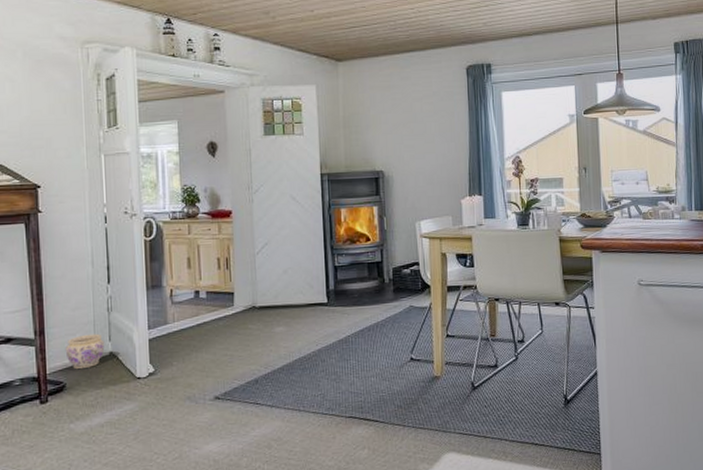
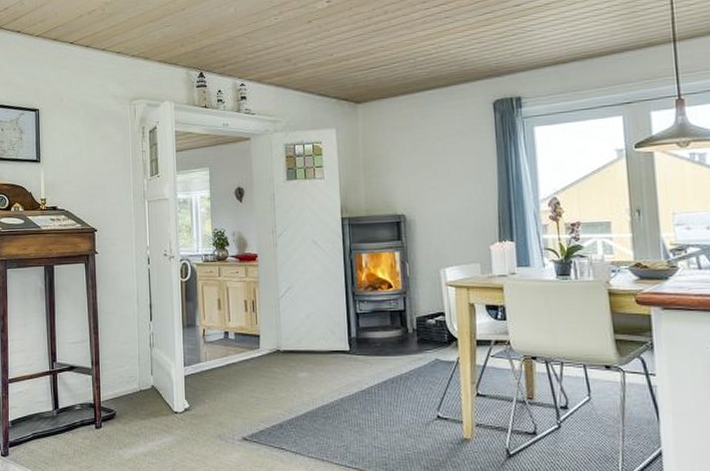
planter: present [65,333,105,370] -> none [115,367,148,400]

